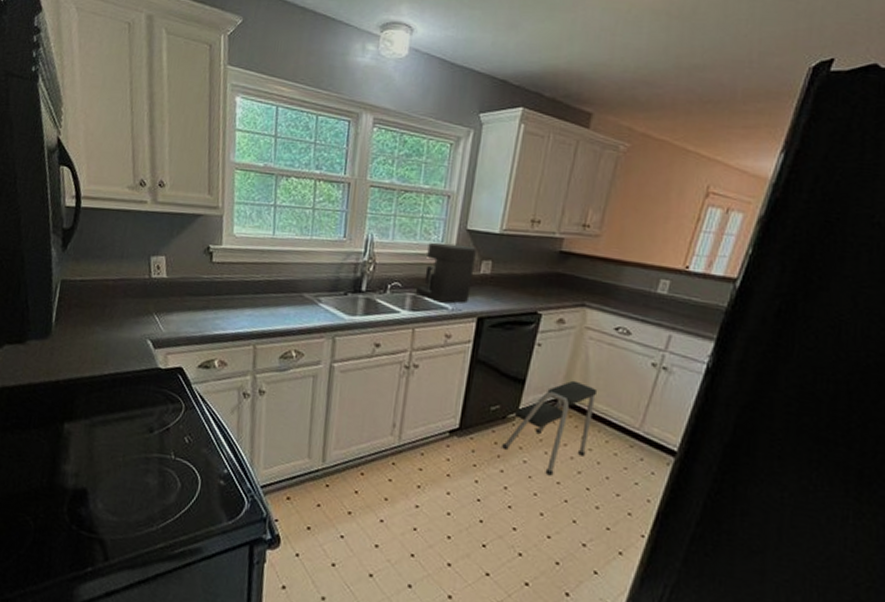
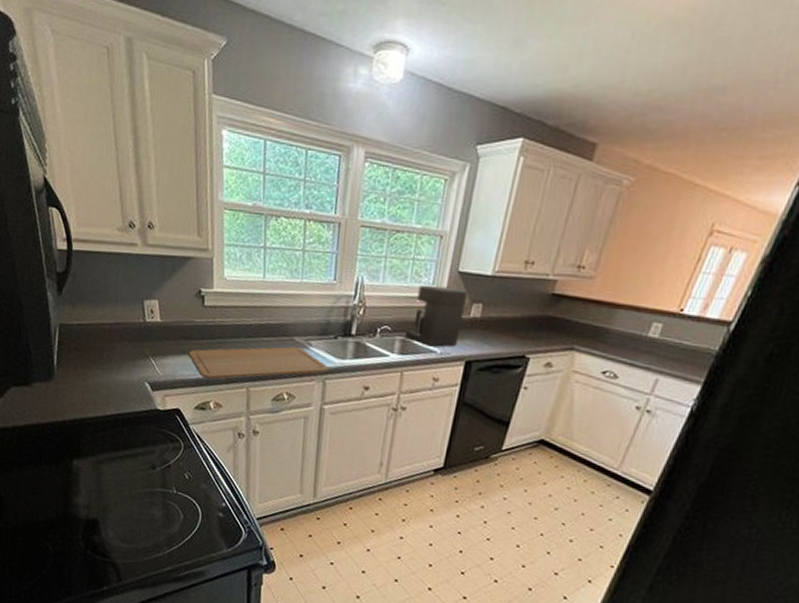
chopping board: none [194,303,338,337] -> present [189,346,328,380]
step stool: present [502,380,598,476] -> none [484,422,580,512]

